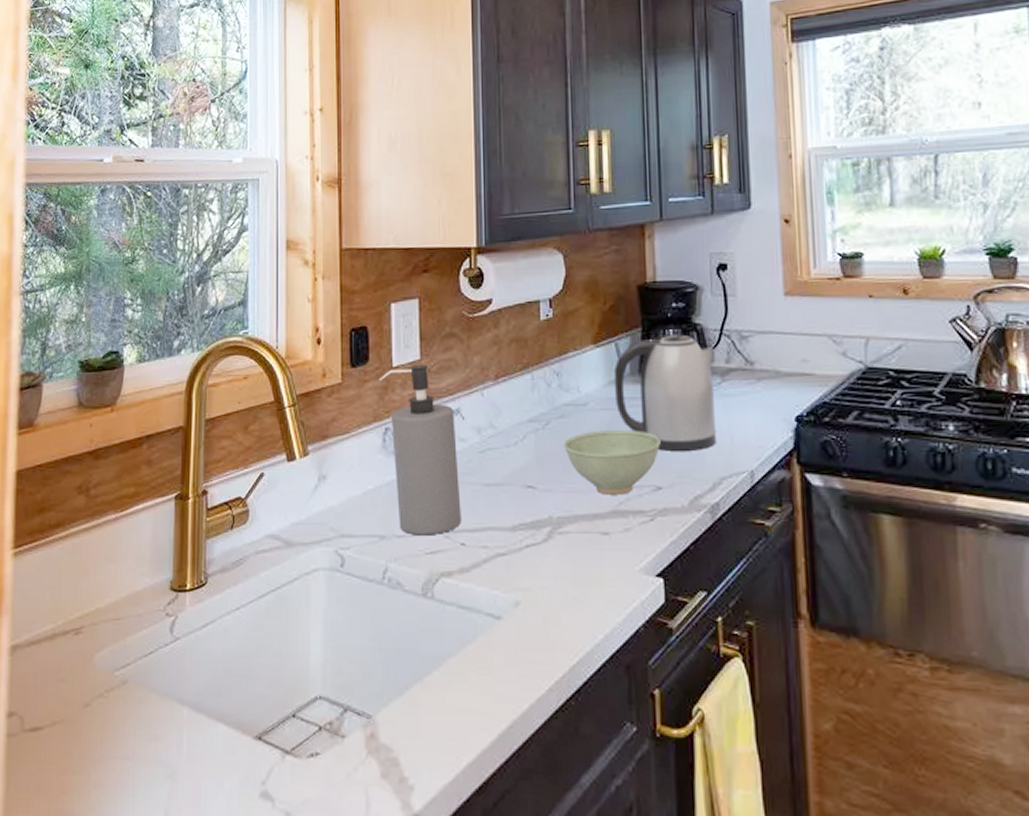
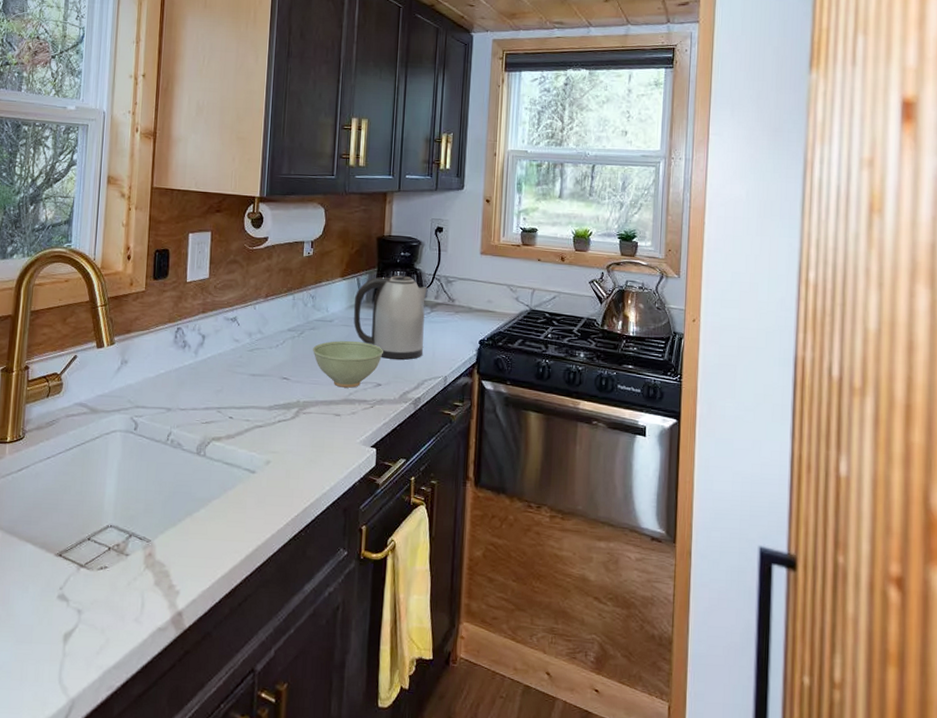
soap dispenser: present [378,364,461,536] -> none [175,281,232,410]

